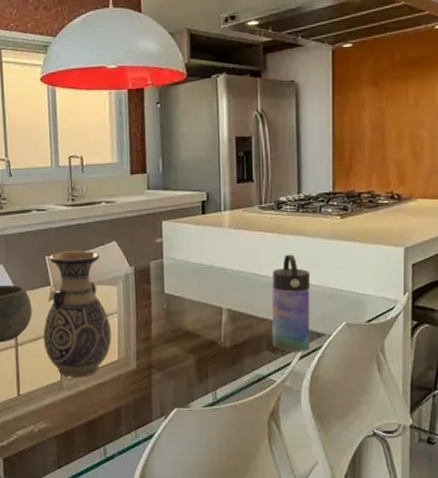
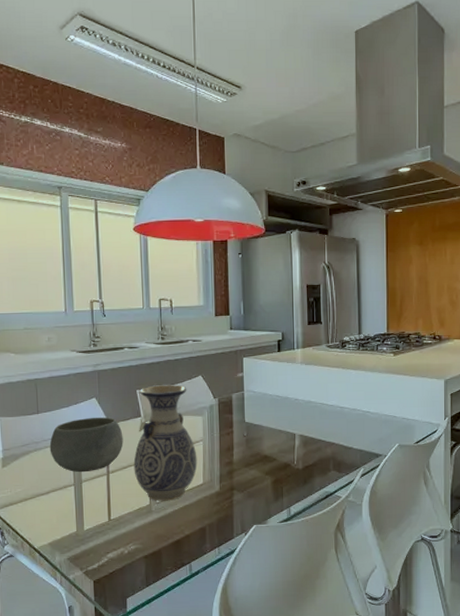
water bottle: present [271,254,310,352] -> none [337,386,370,471]

